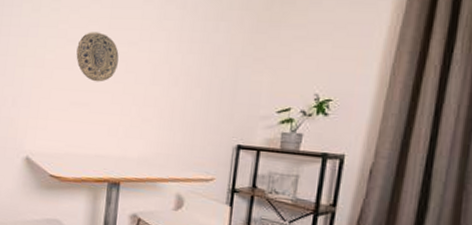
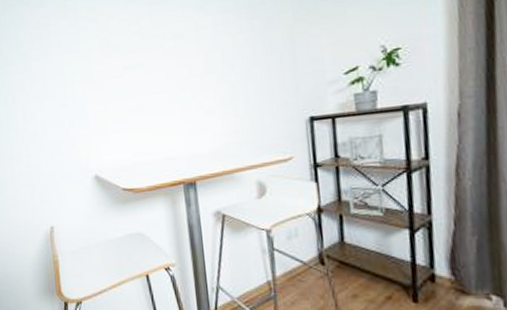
decorative plate: present [76,32,119,82] -> none [122,32,168,84]

